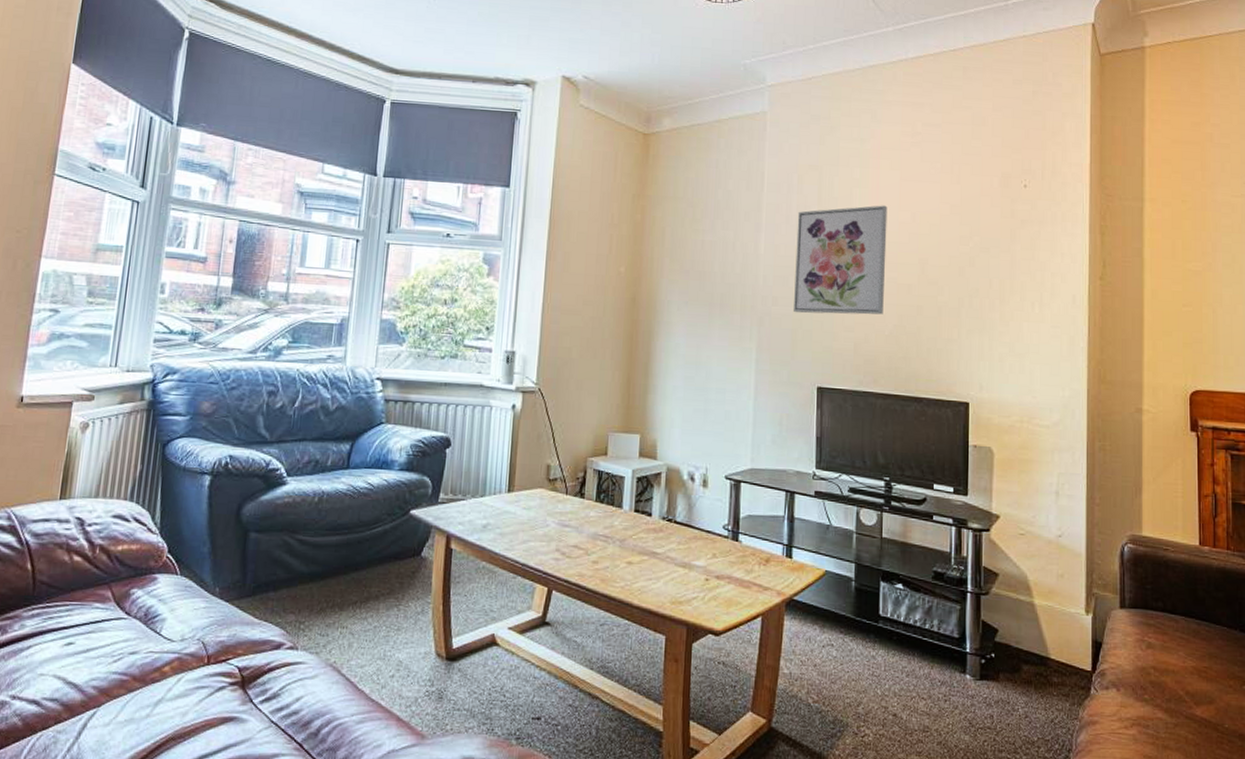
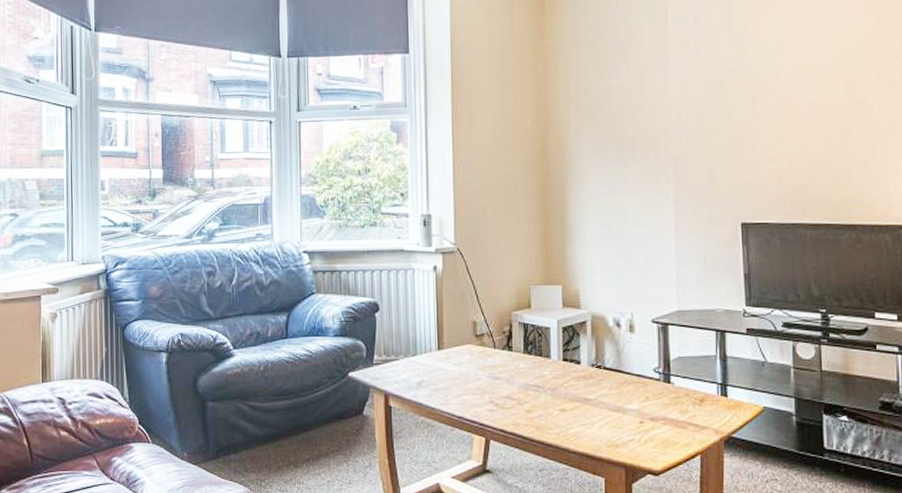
wall art: present [794,205,888,315] -> none [707,25,808,149]

